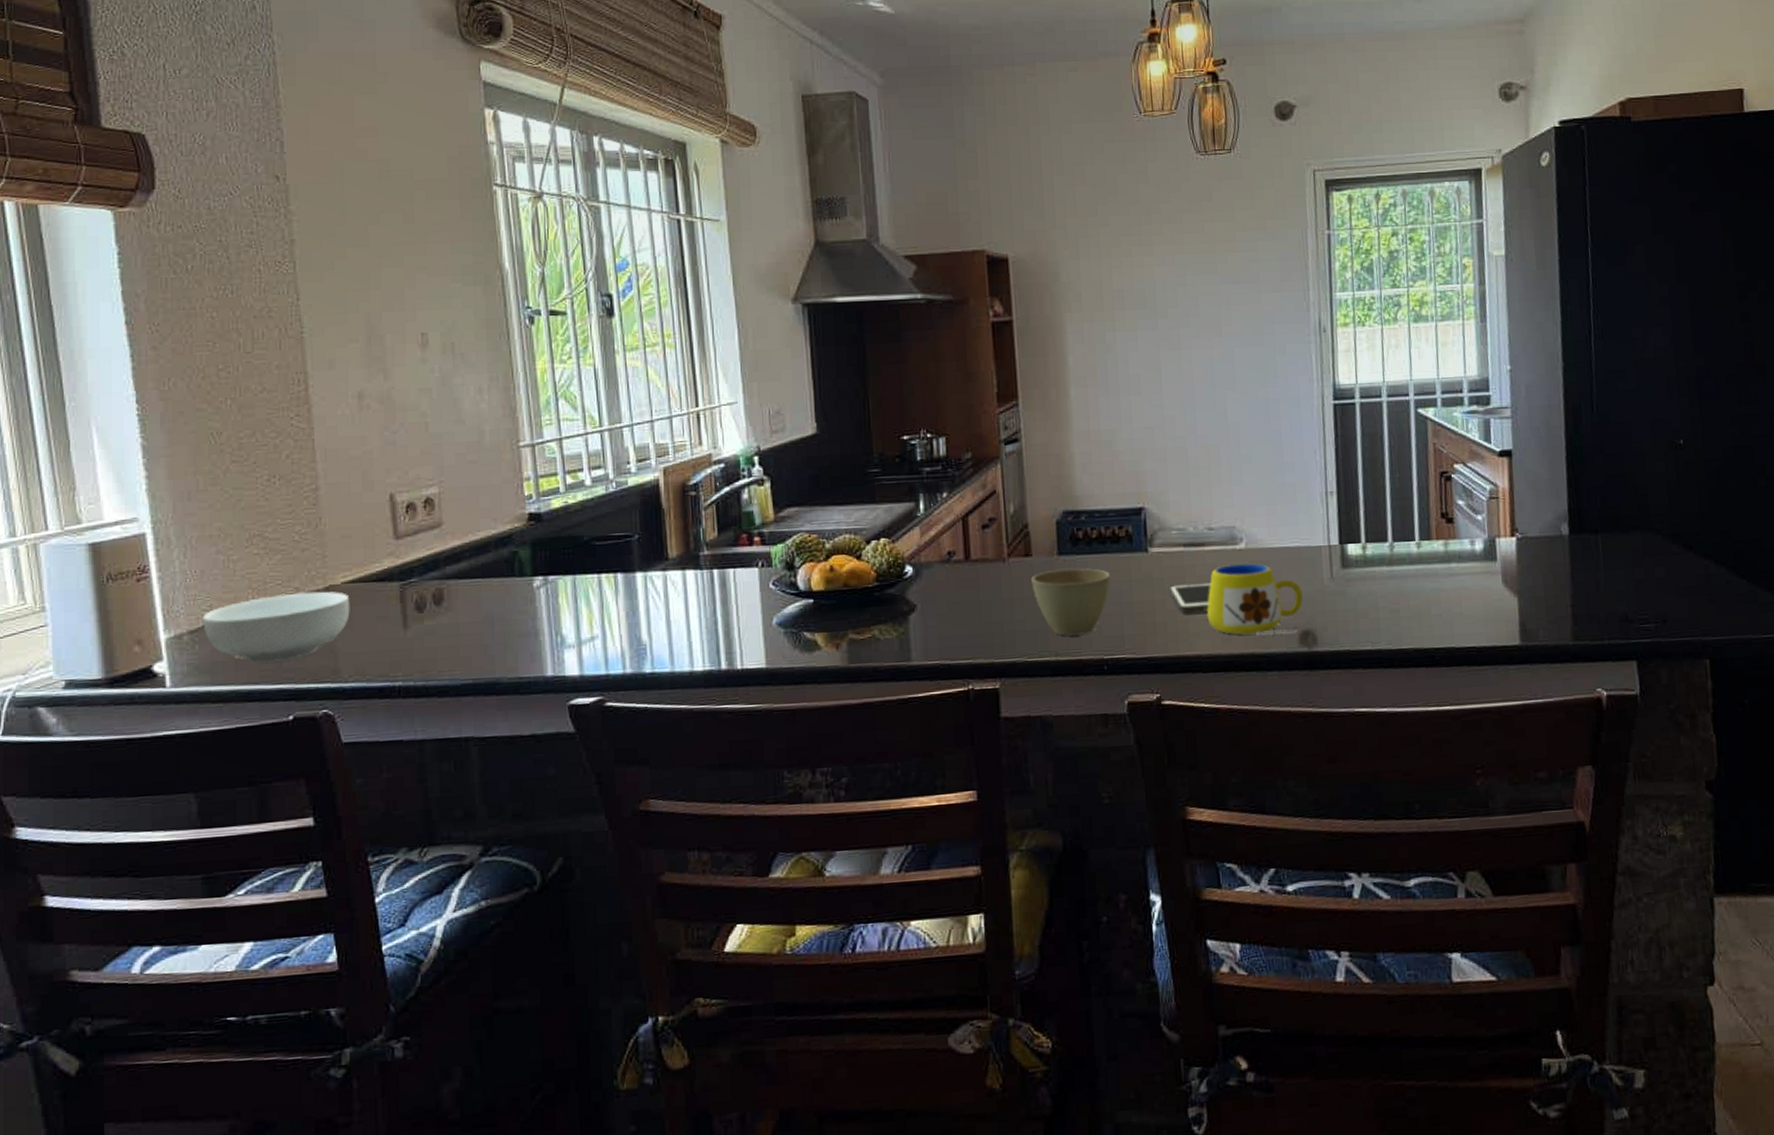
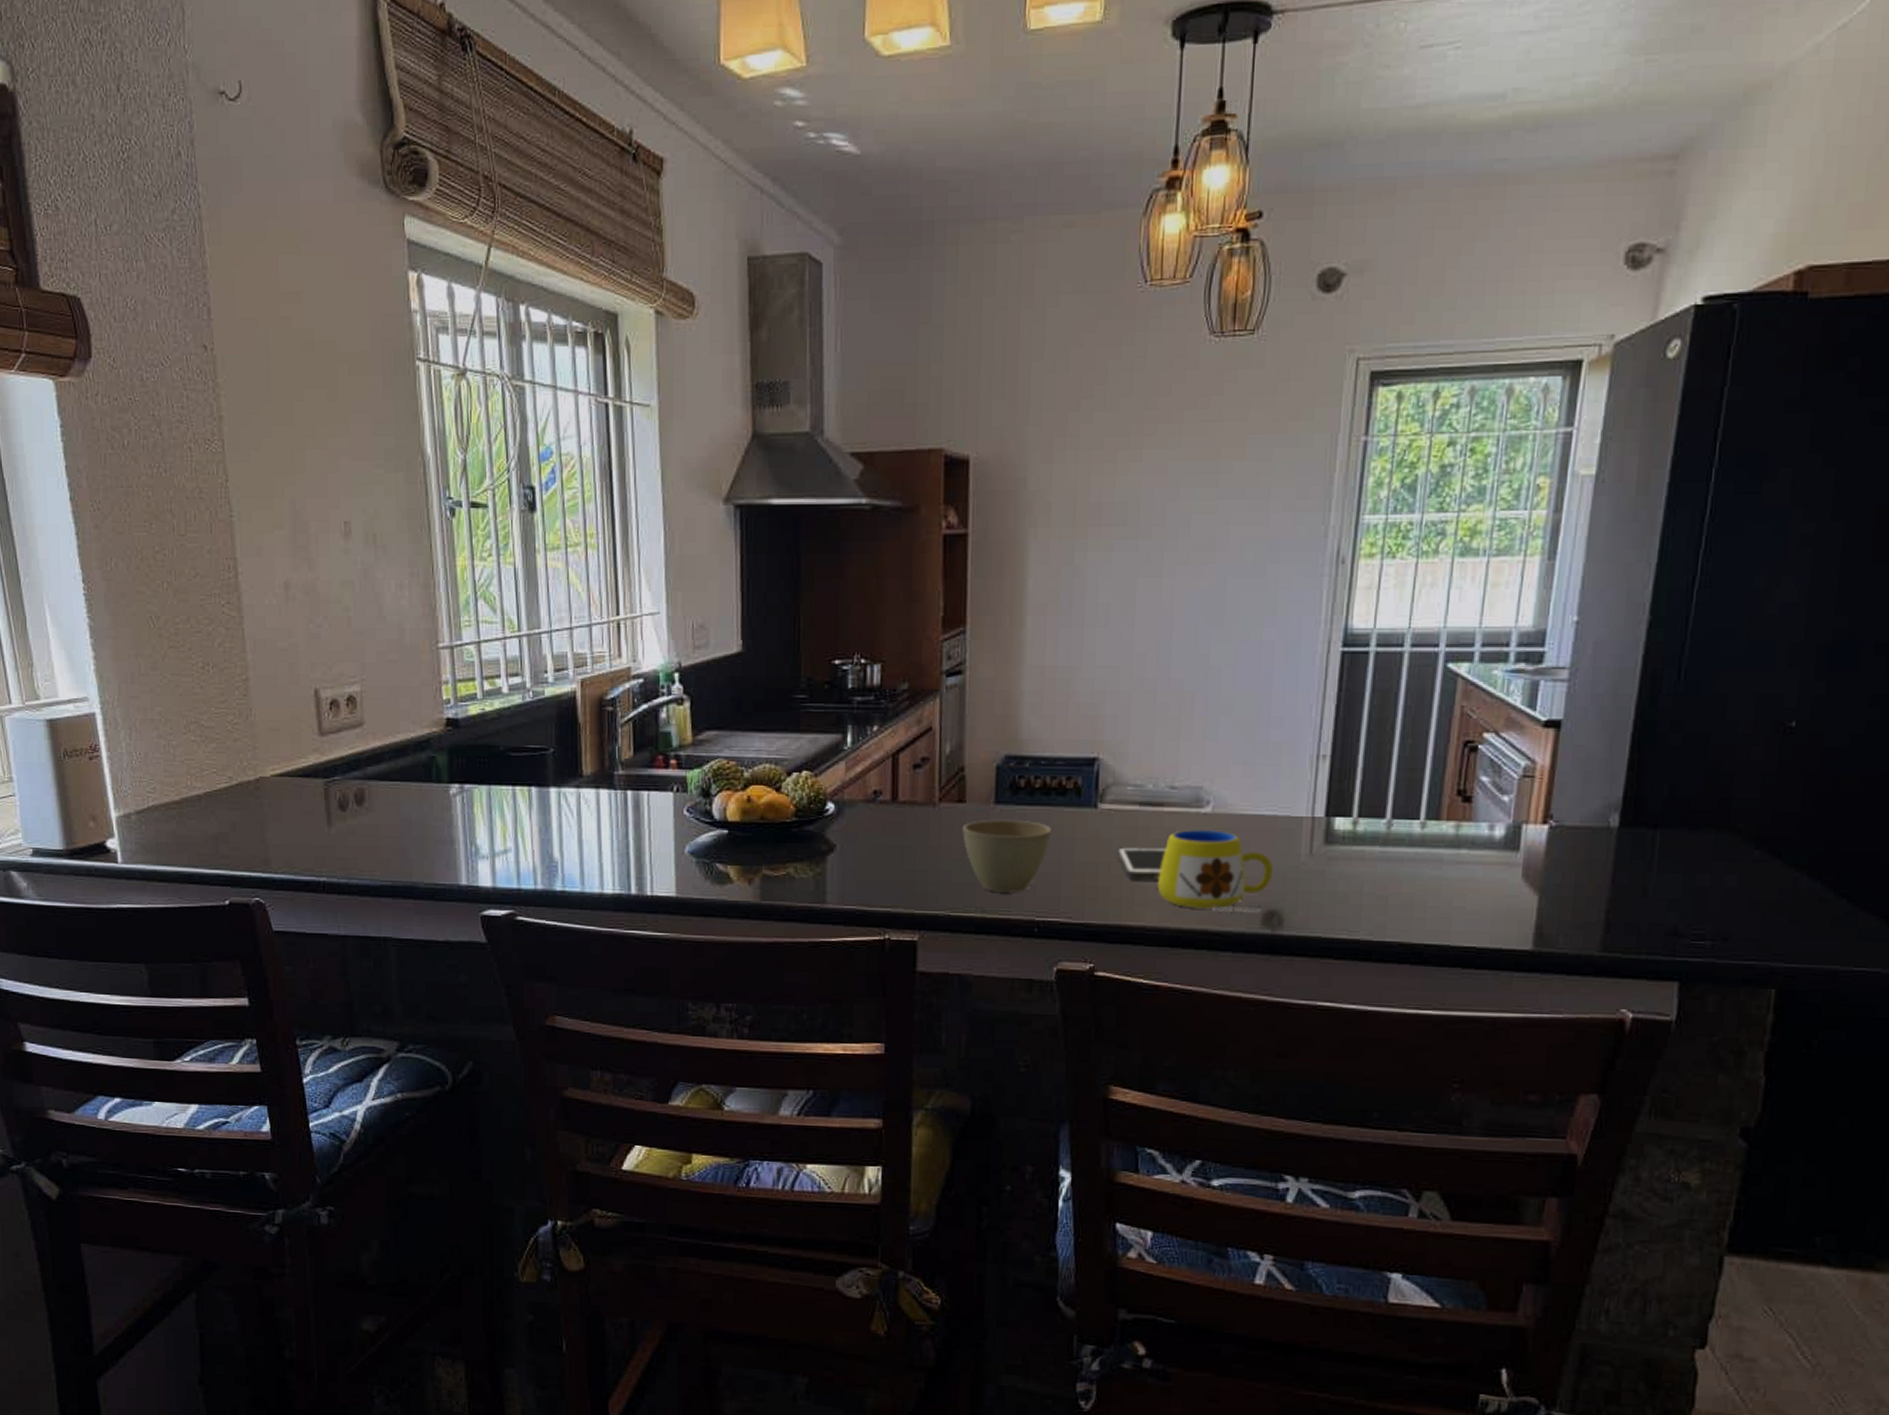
cereal bowl: present [202,591,350,663] -> none [147,782,279,848]

